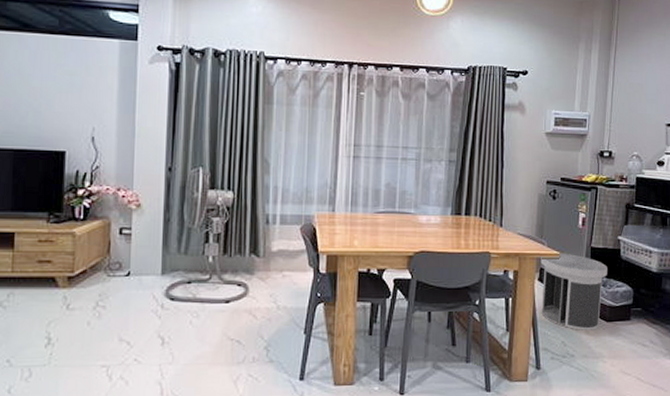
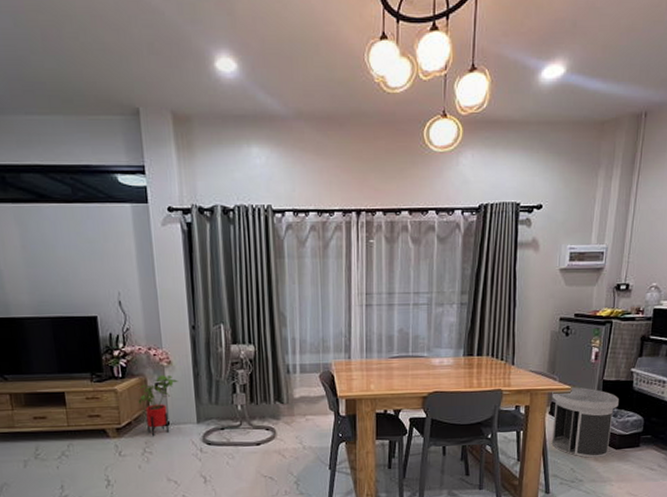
house plant: none [98,218,146,289] -> present [138,374,178,437]

